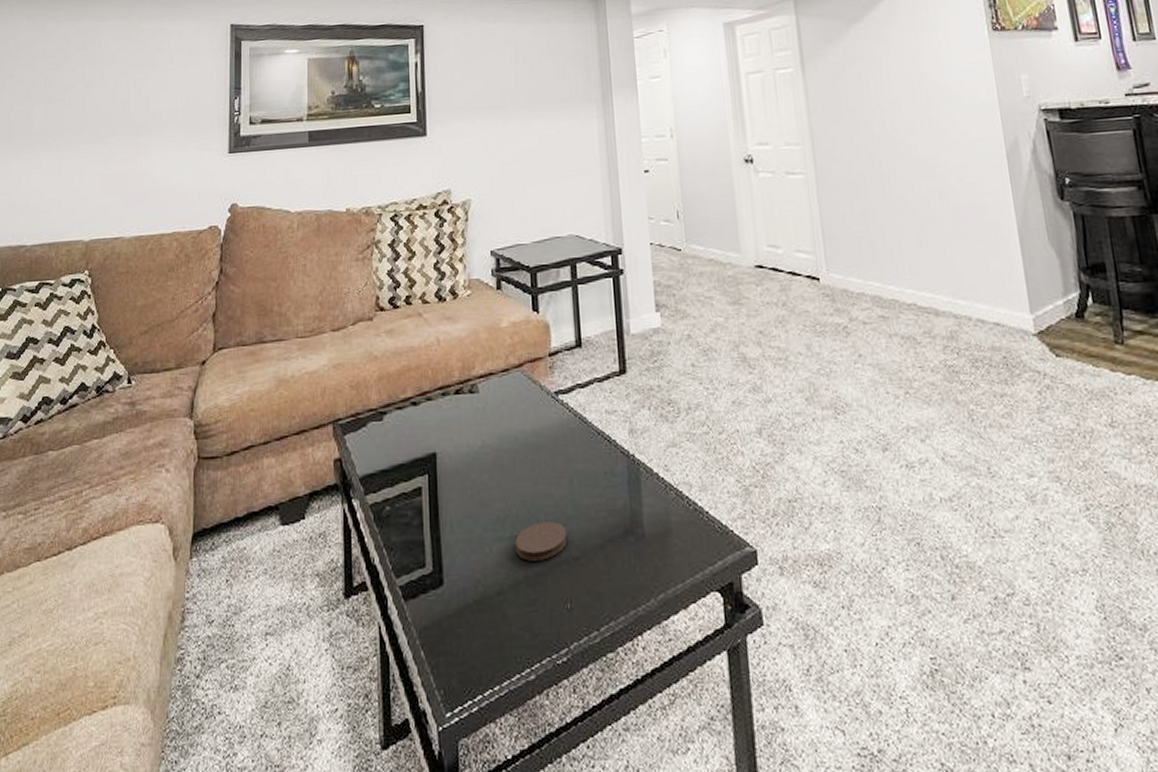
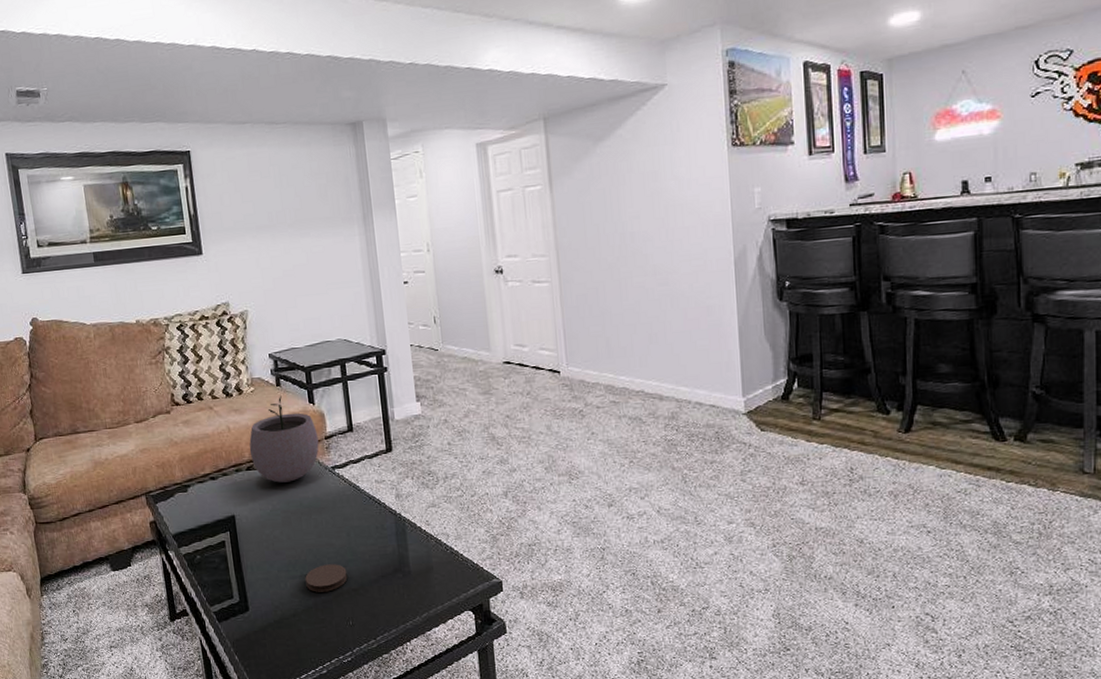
plant pot: none [460,301,542,411] -> present [249,395,319,483]

